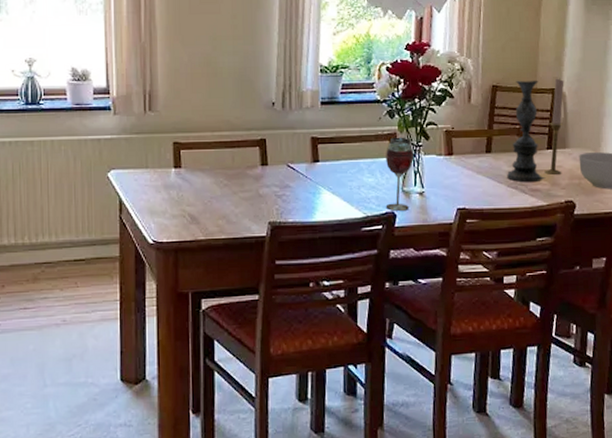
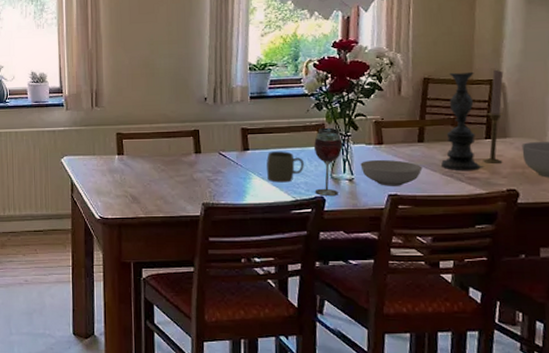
mug: none [337,163,375,198] -> present [266,151,304,183]
bowl: none [431,171,490,200] -> present [360,159,423,186]

